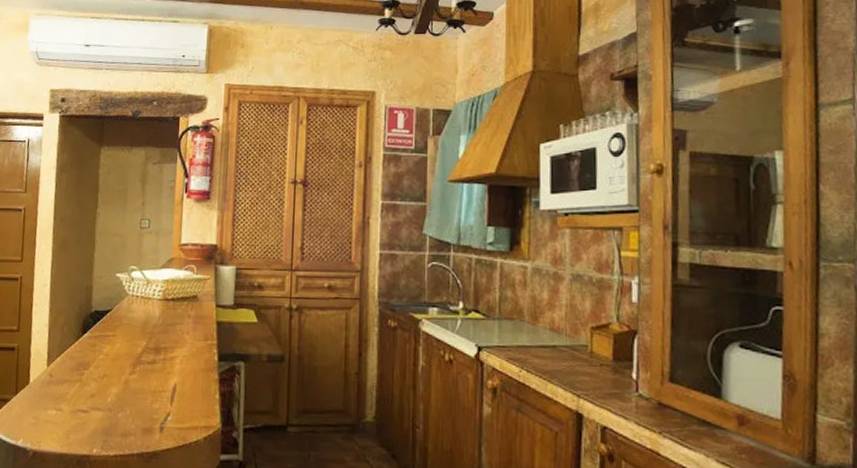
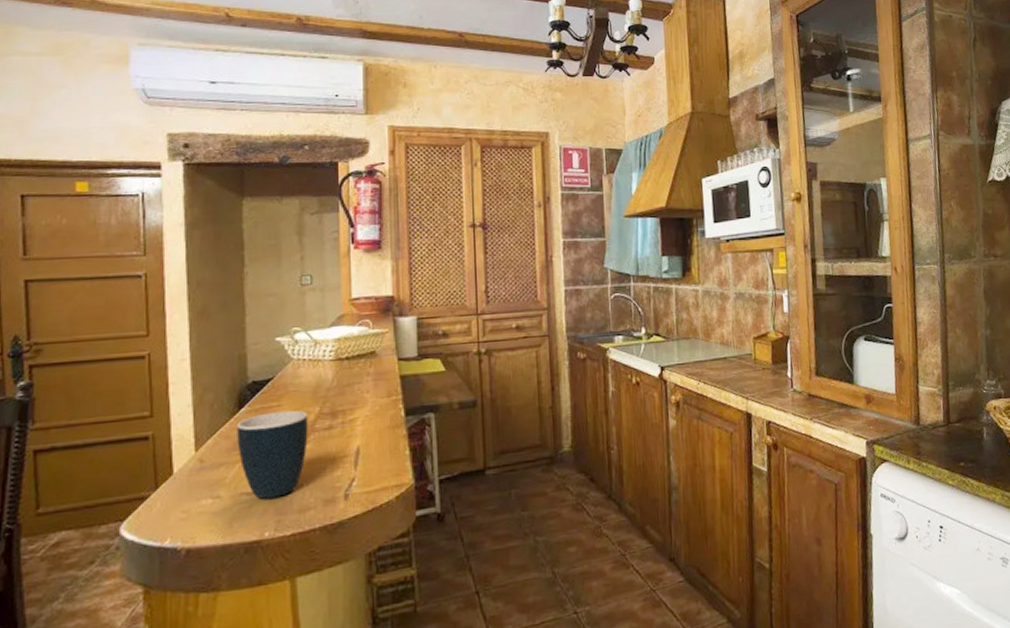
mug: none [79,340,136,419] -> present [237,410,308,499]

